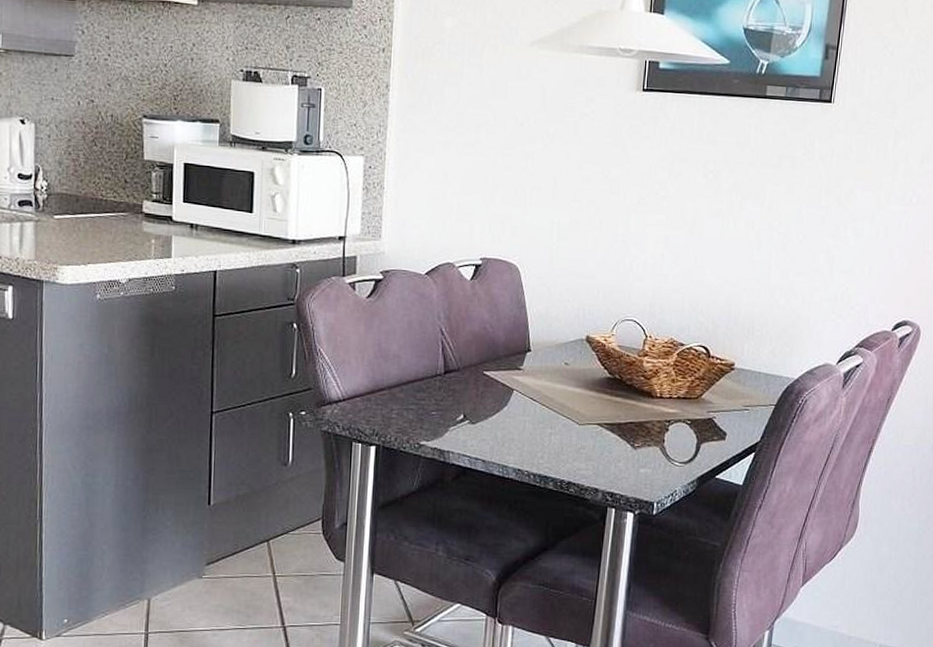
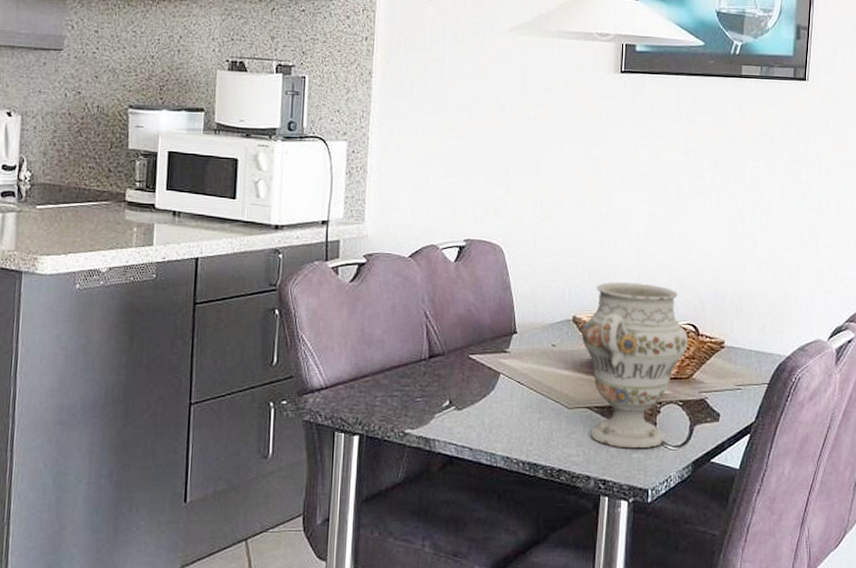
decorative vase: none [594,303,699,464] -> present [581,282,689,449]

